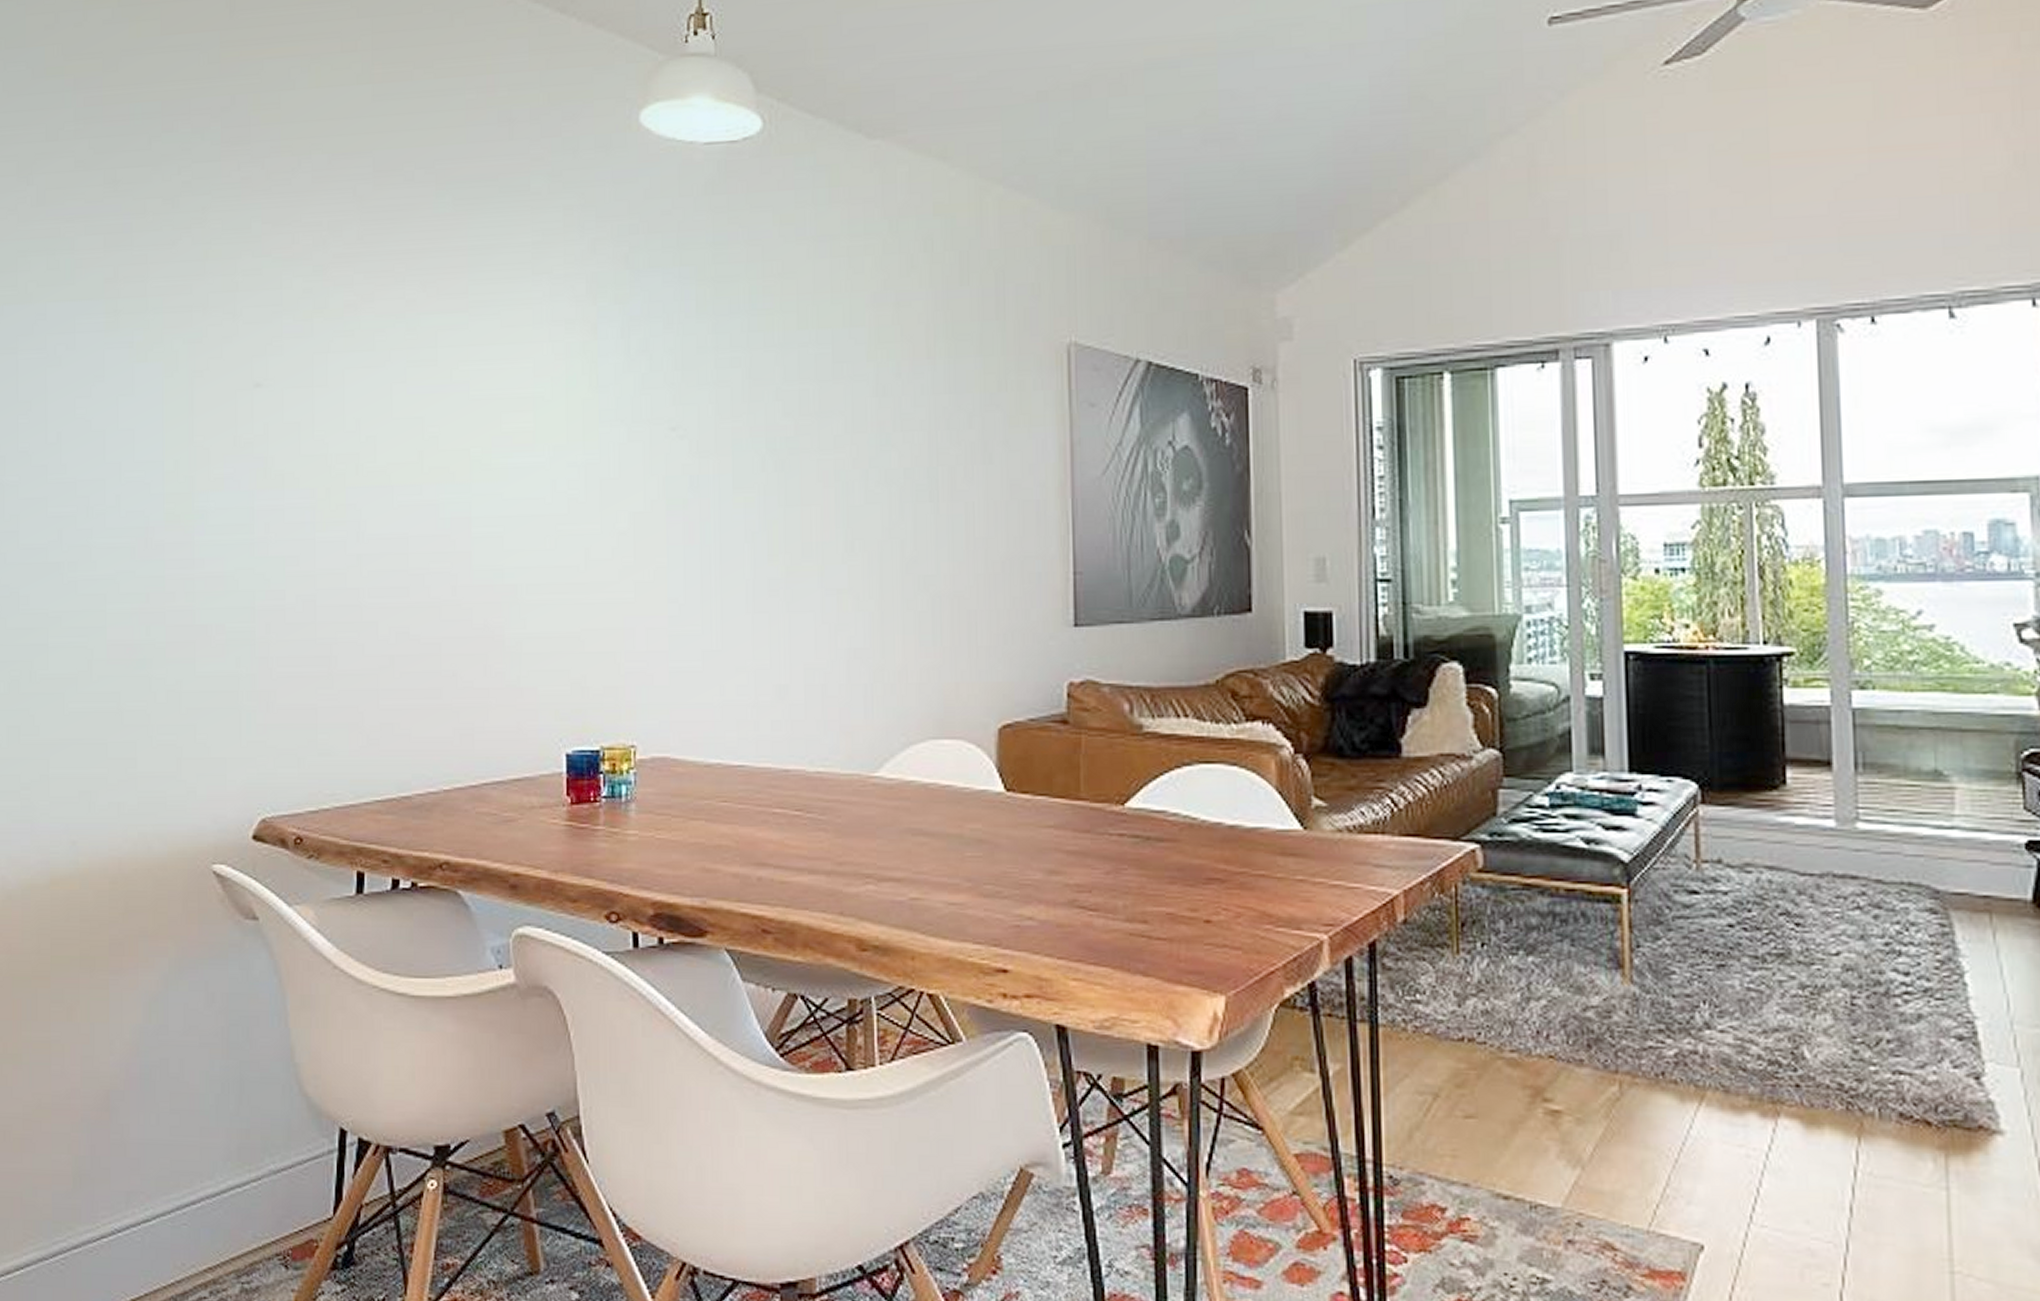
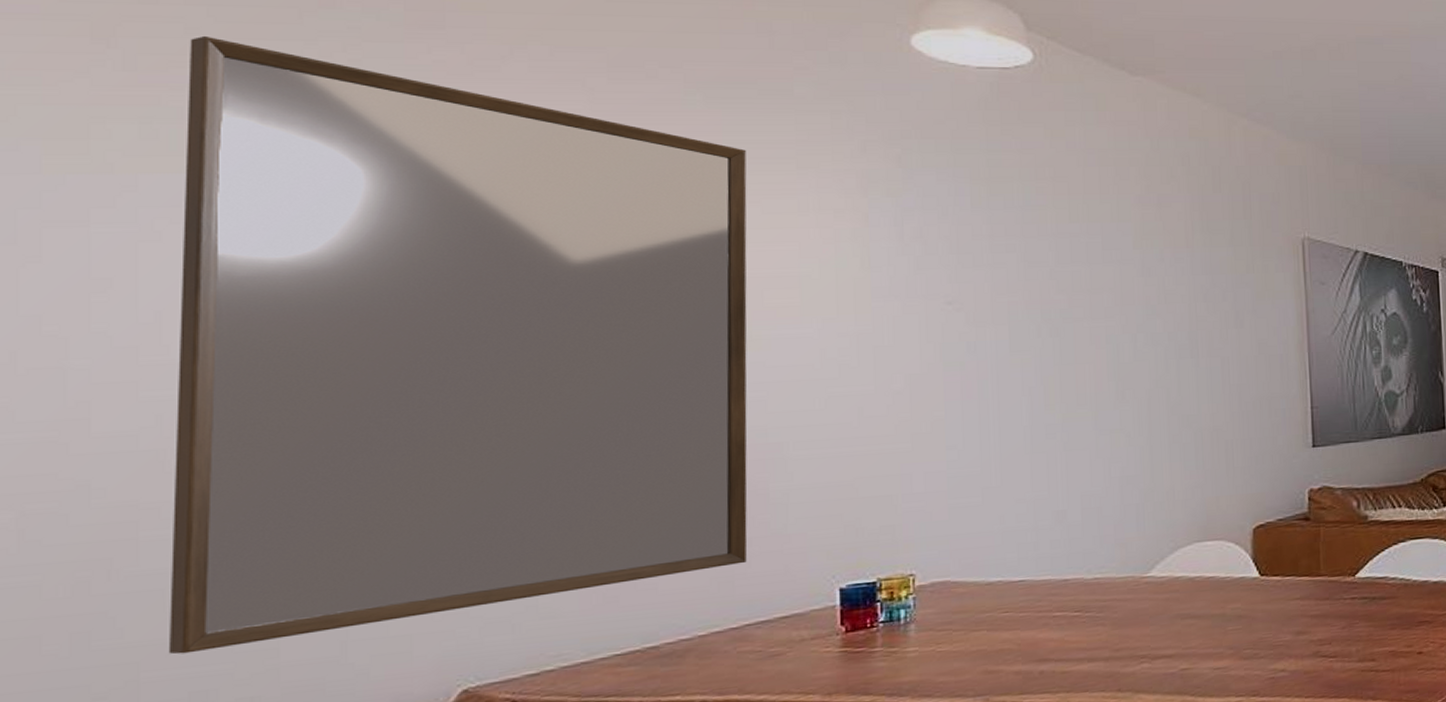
home mirror: none [66,167,488,755] -> present [168,35,748,654]

